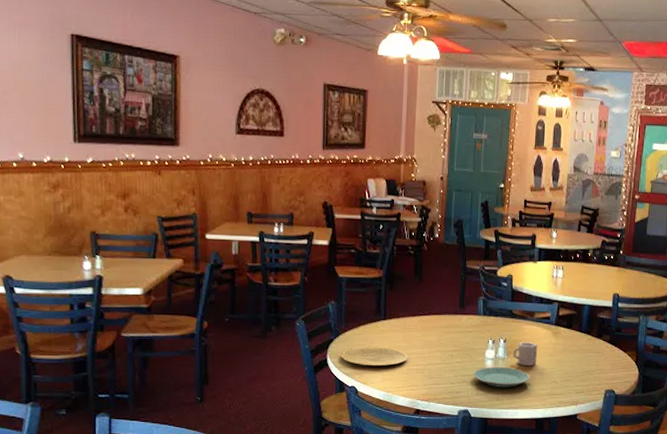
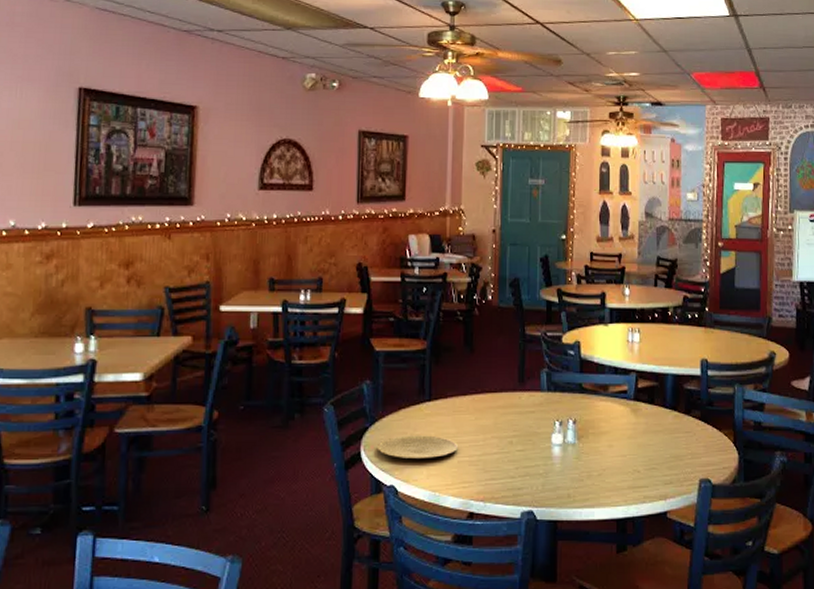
plate: present [473,367,530,388] -> none [537,455,607,481]
cup: present [513,342,538,367] -> none [585,422,615,453]

